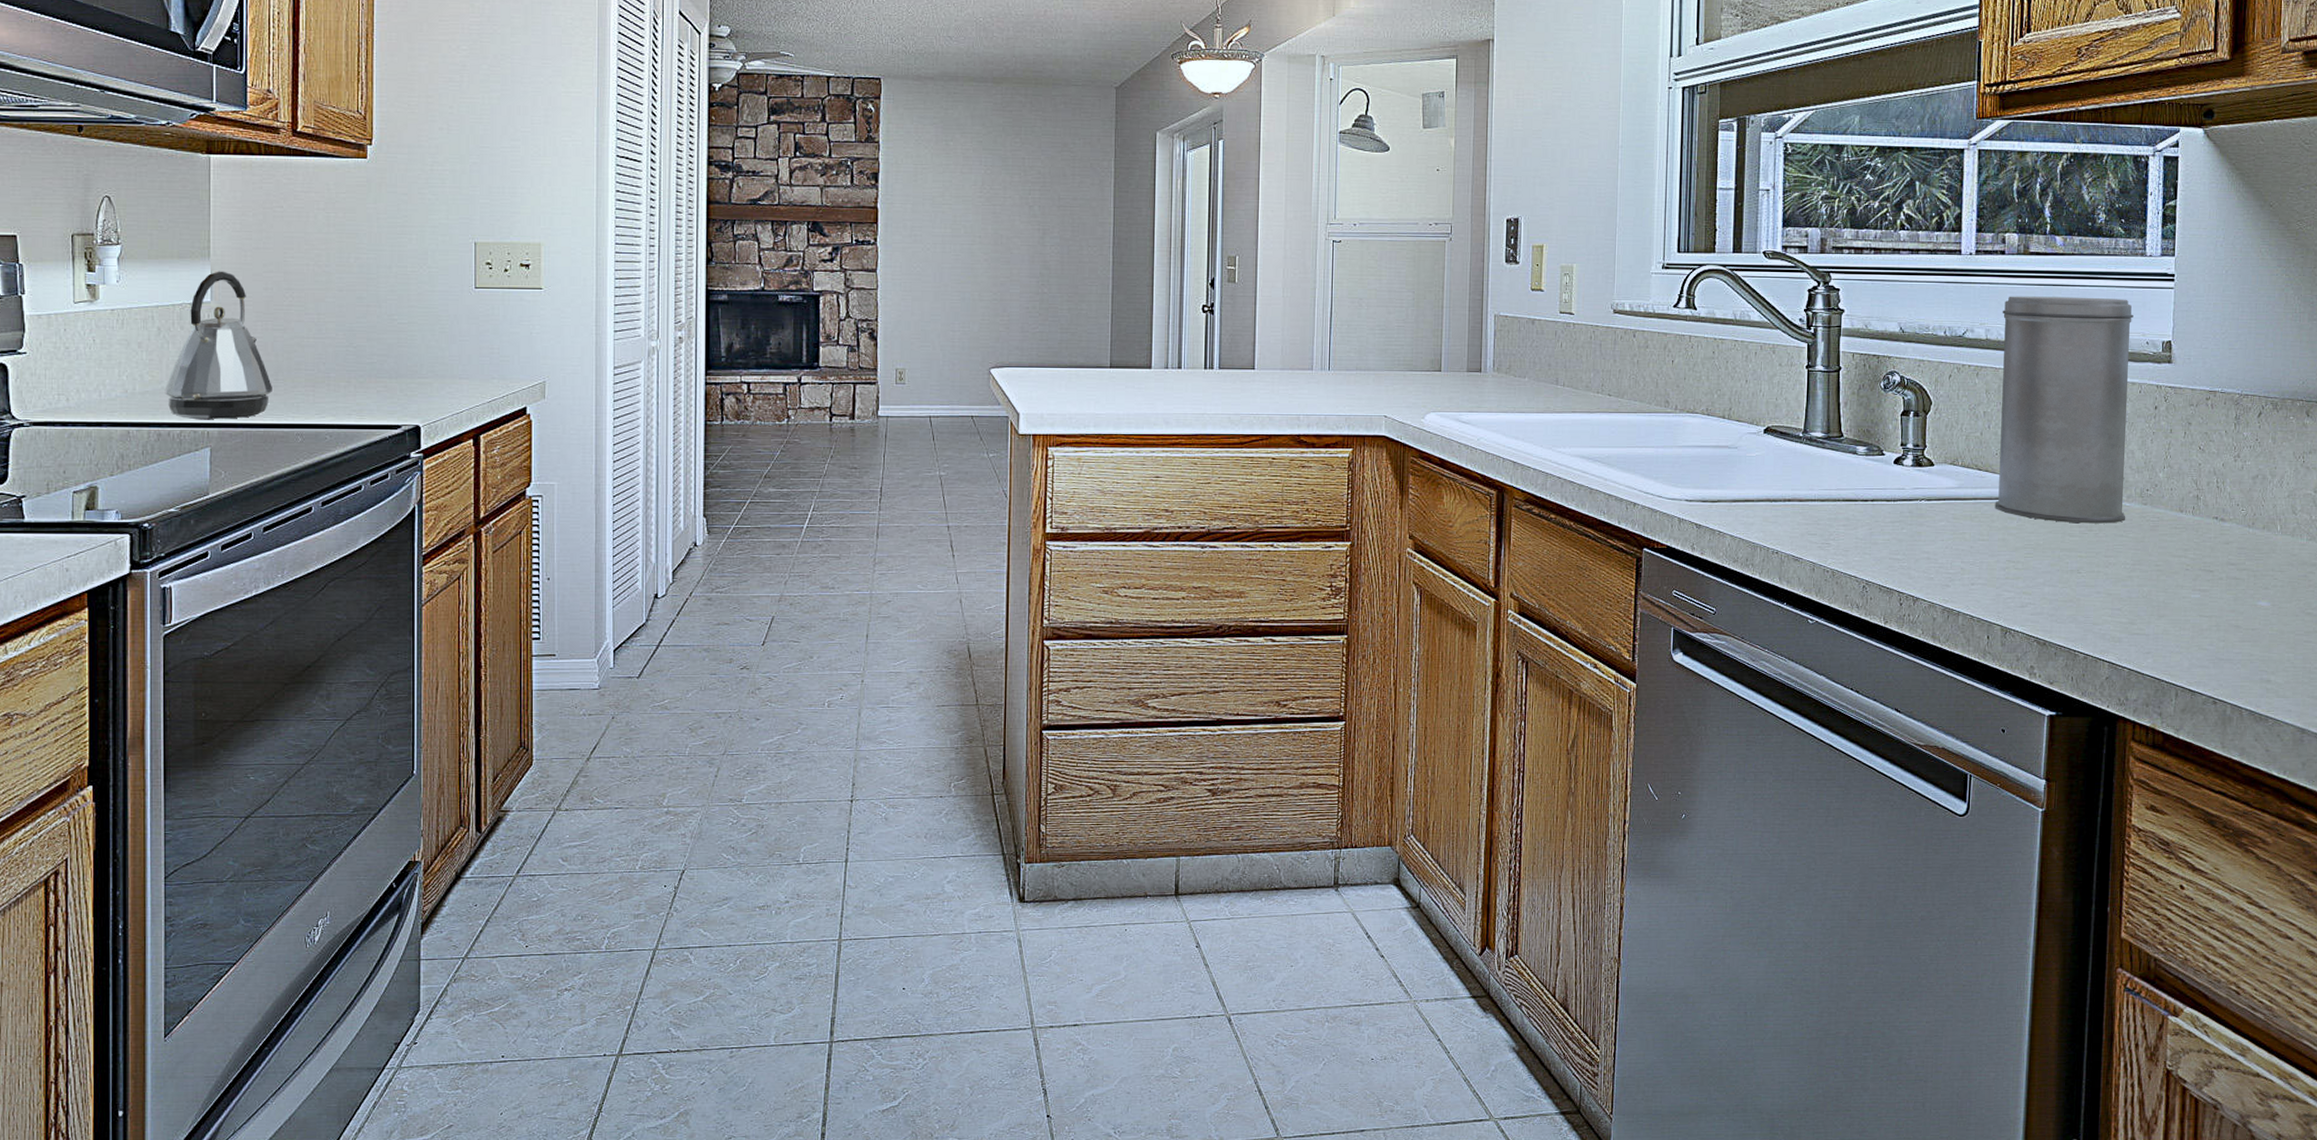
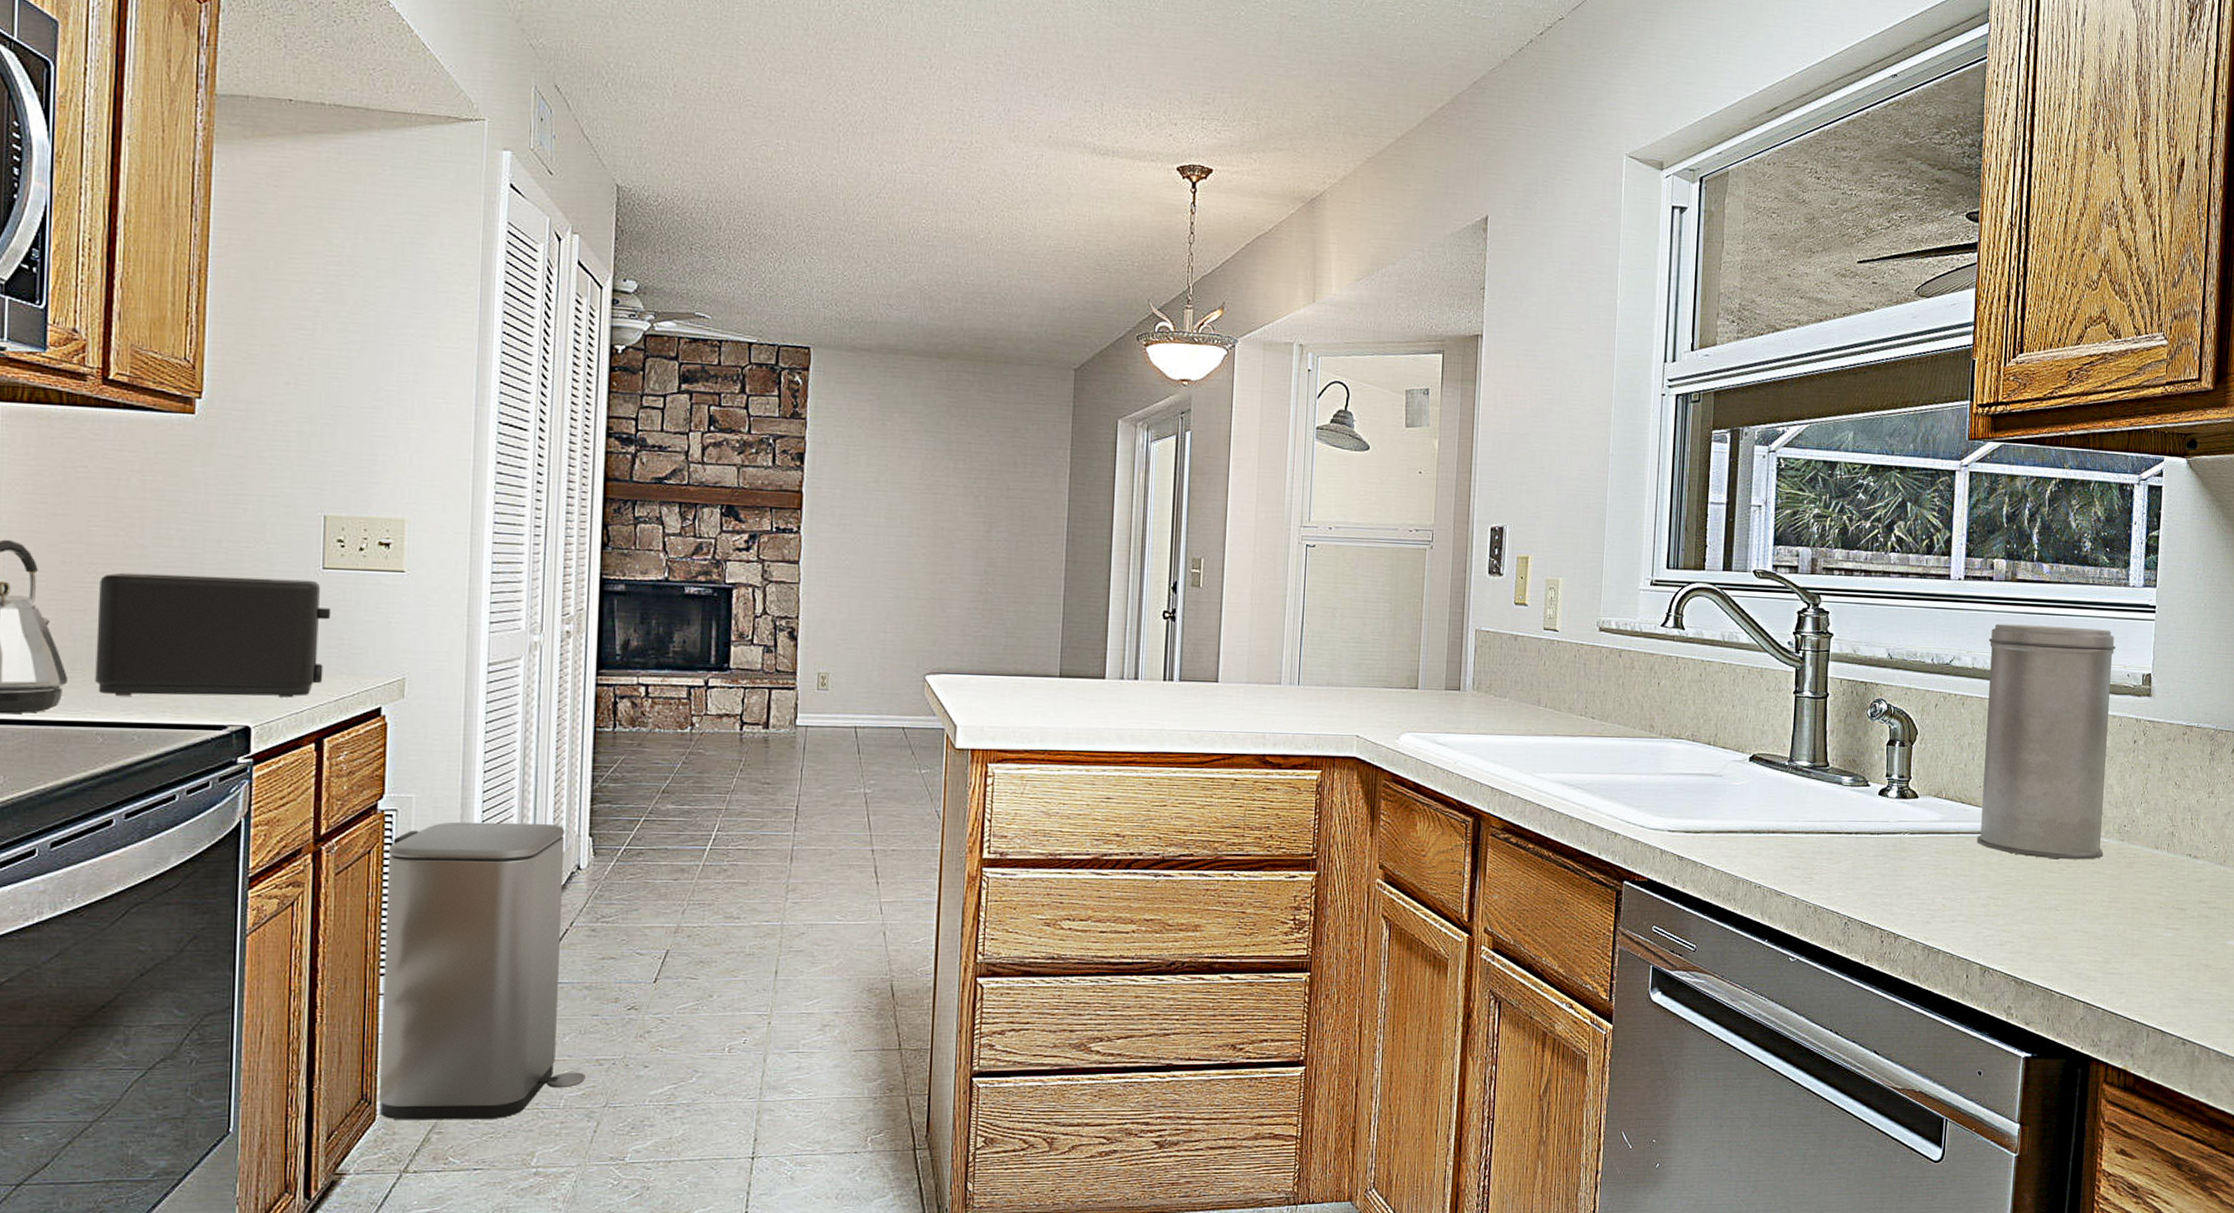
toaster: none [294,296,483,401] -> present [95,572,332,698]
pedal bin: none [535,505,706,764] -> present [379,821,585,1119]

